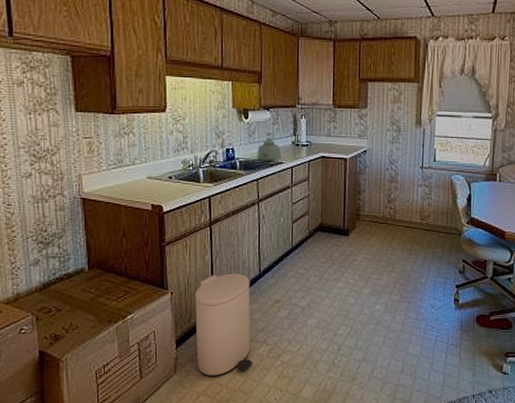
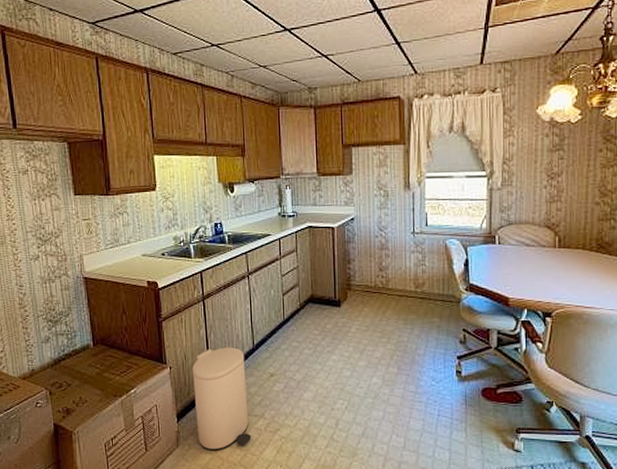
kettle: present [257,132,282,162] -> none [244,204,269,235]

